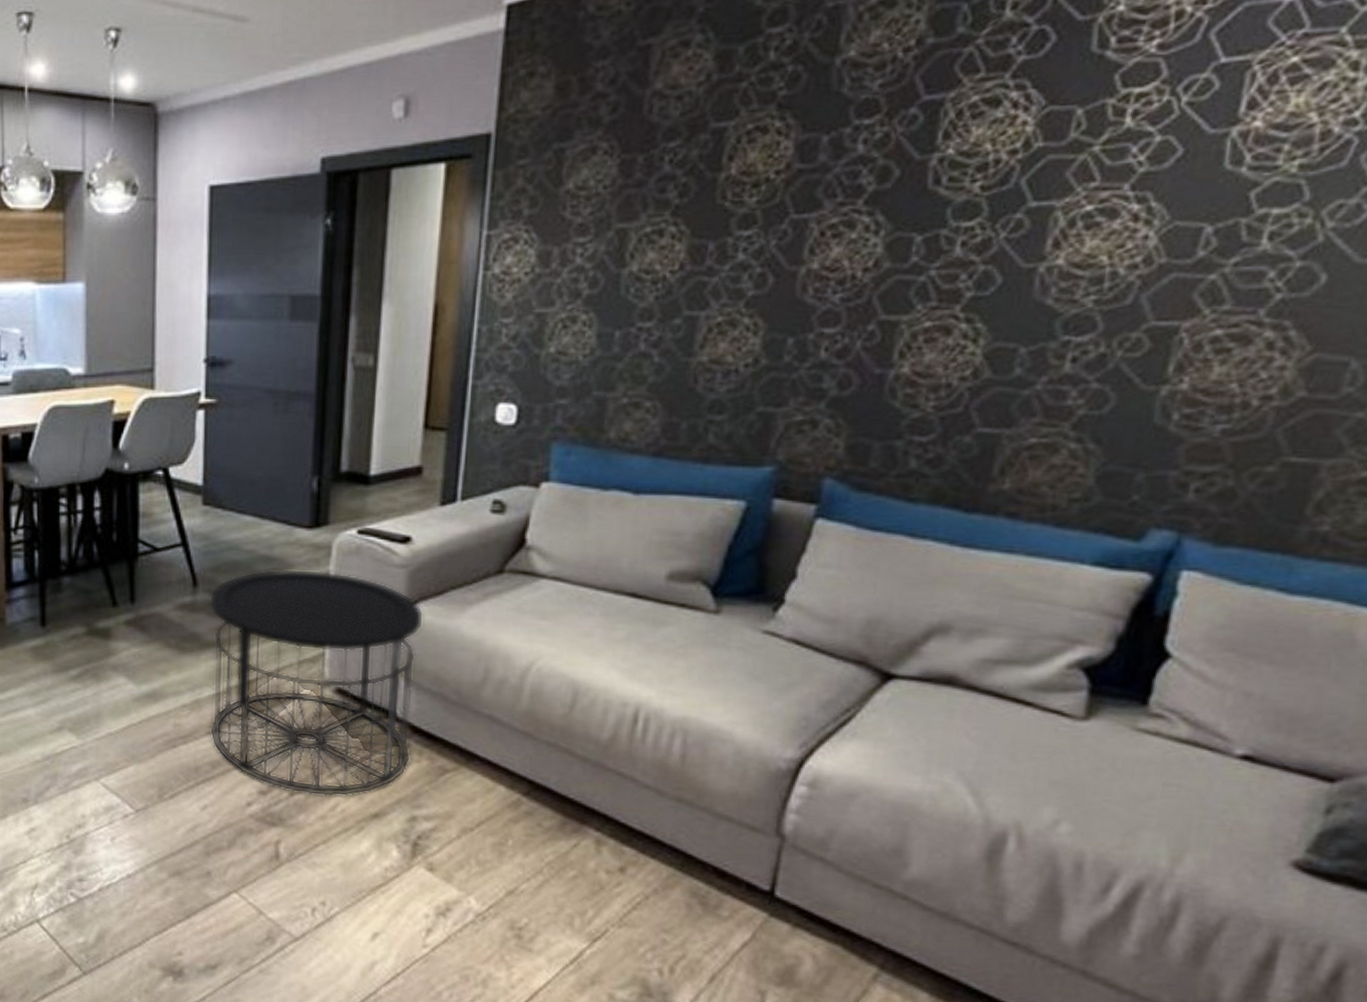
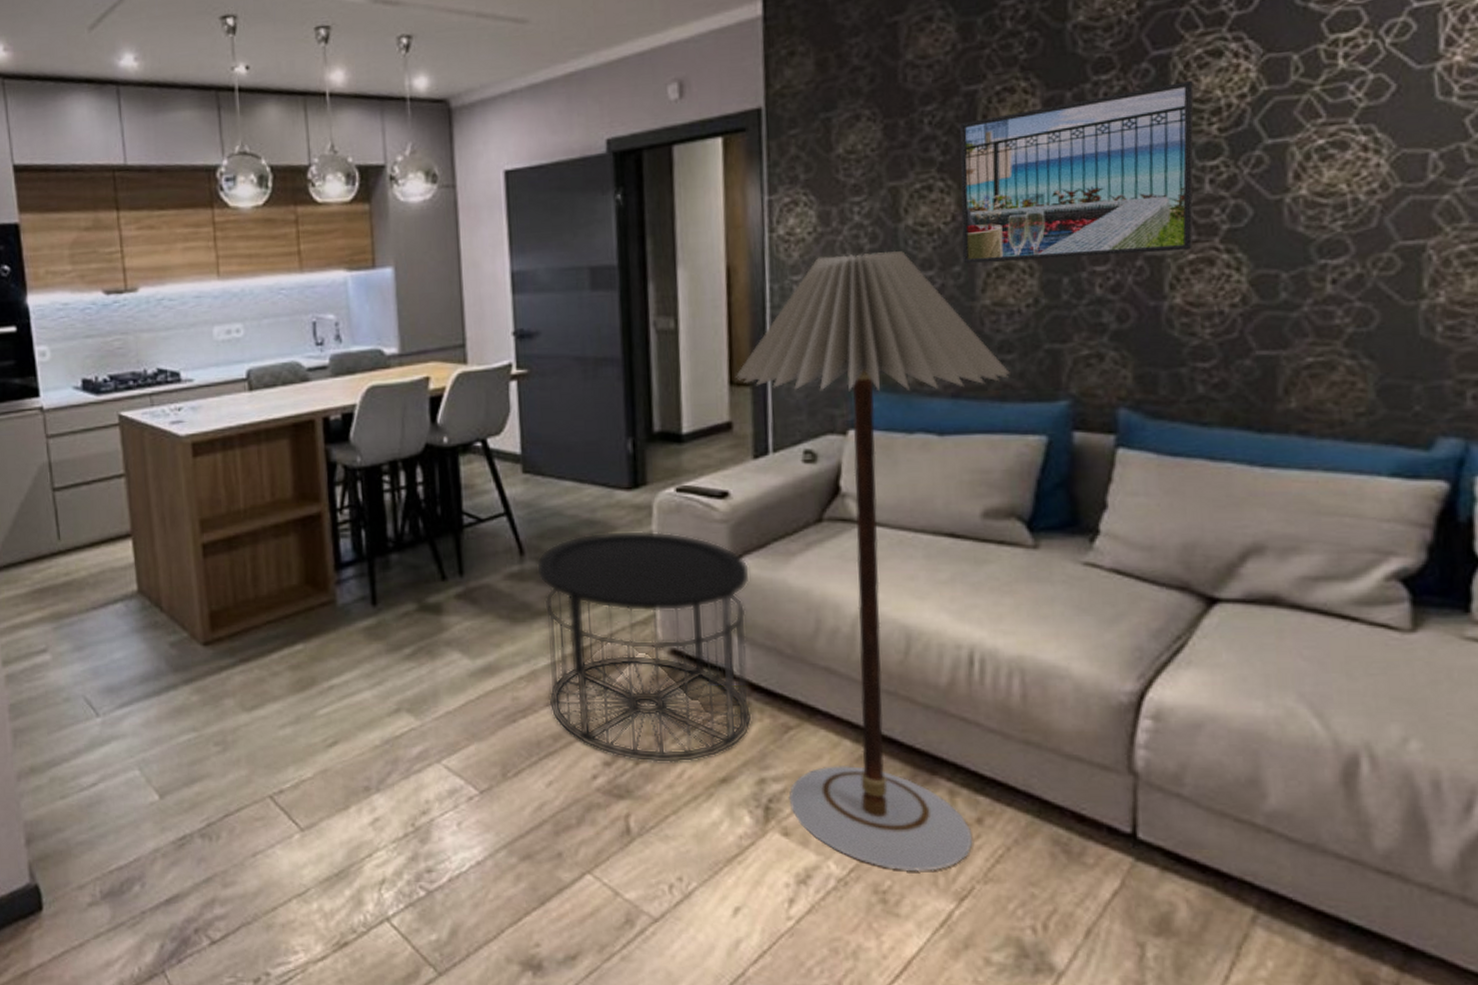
floor lamp: none [430,297,717,913] -> present [735,250,1010,871]
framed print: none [684,130,963,317] -> present [960,80,1194,264]

